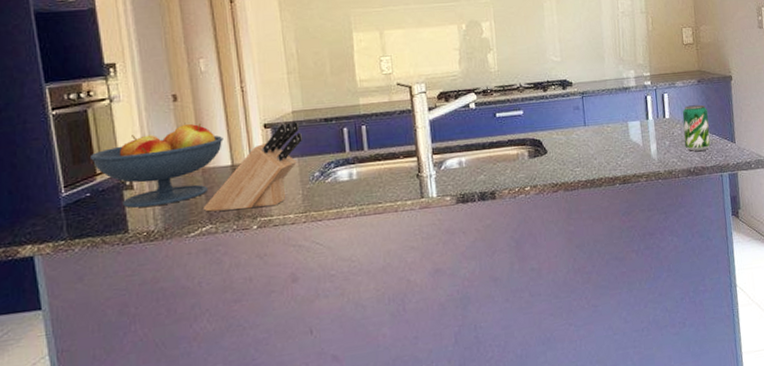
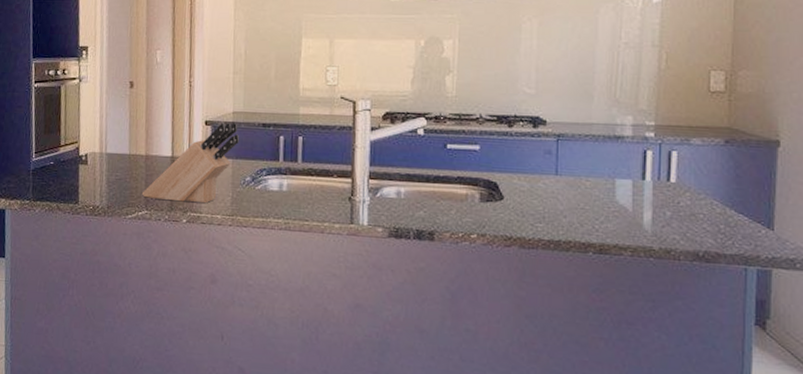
fruit bowl: present [91,122,223,208] -> none [58,111,168,184]
beverage can: present [682,104,710,151] -> none [694,171,736,232]

